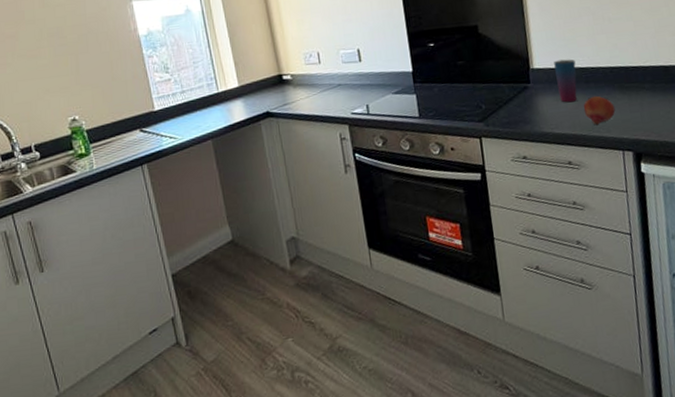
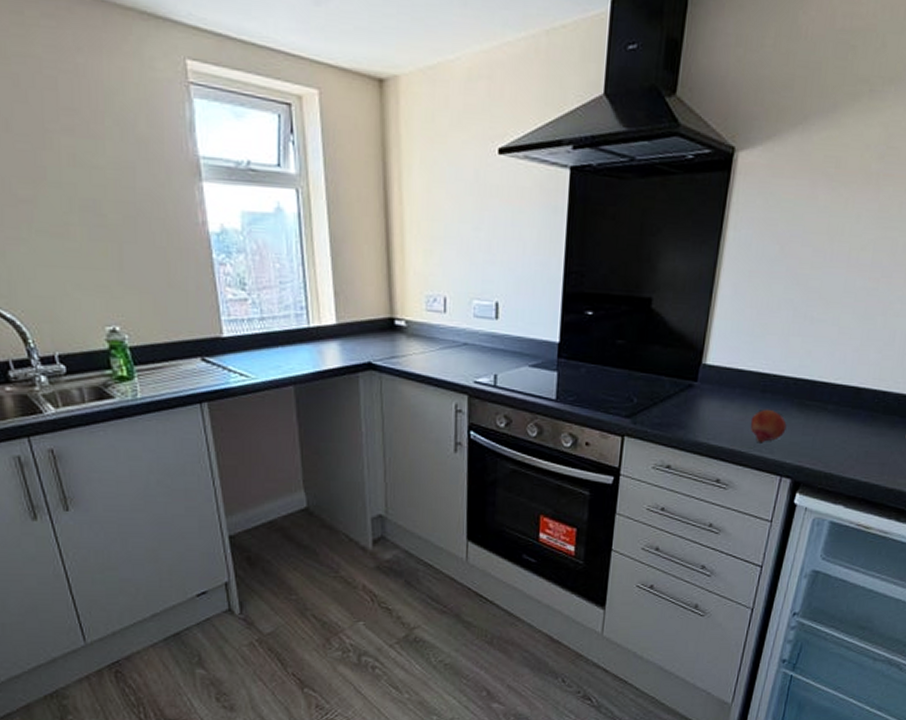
cup: present [554,59,577,103] -> none [727,359,757,412]

